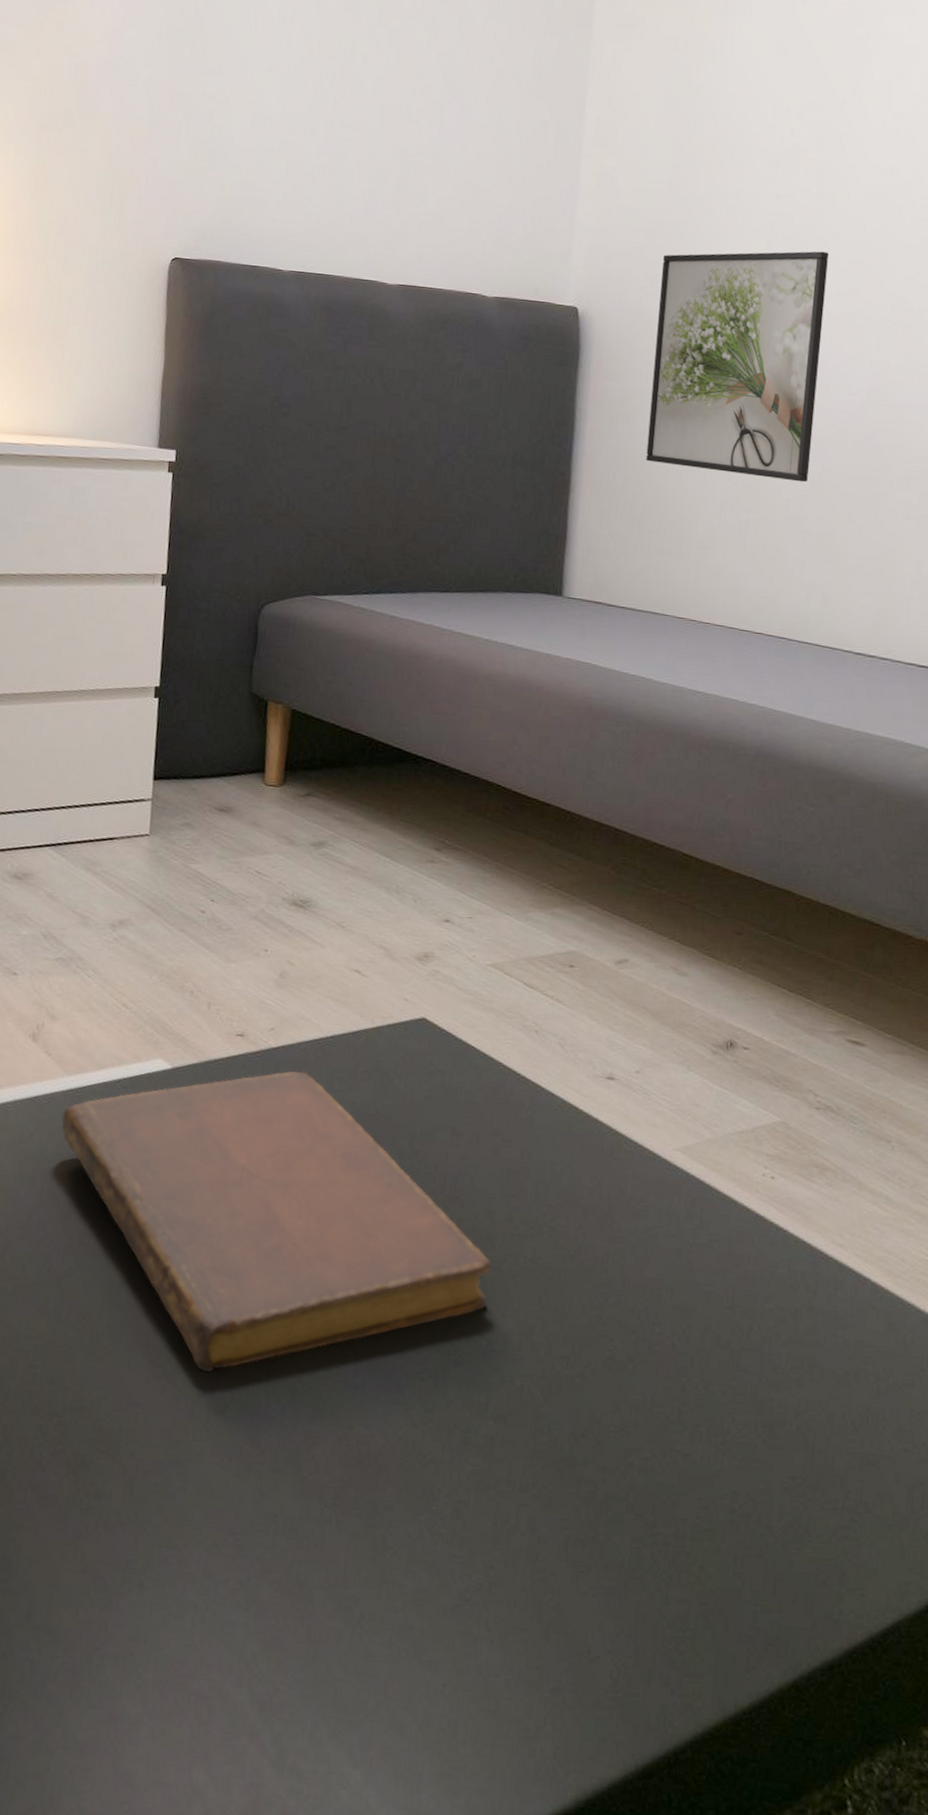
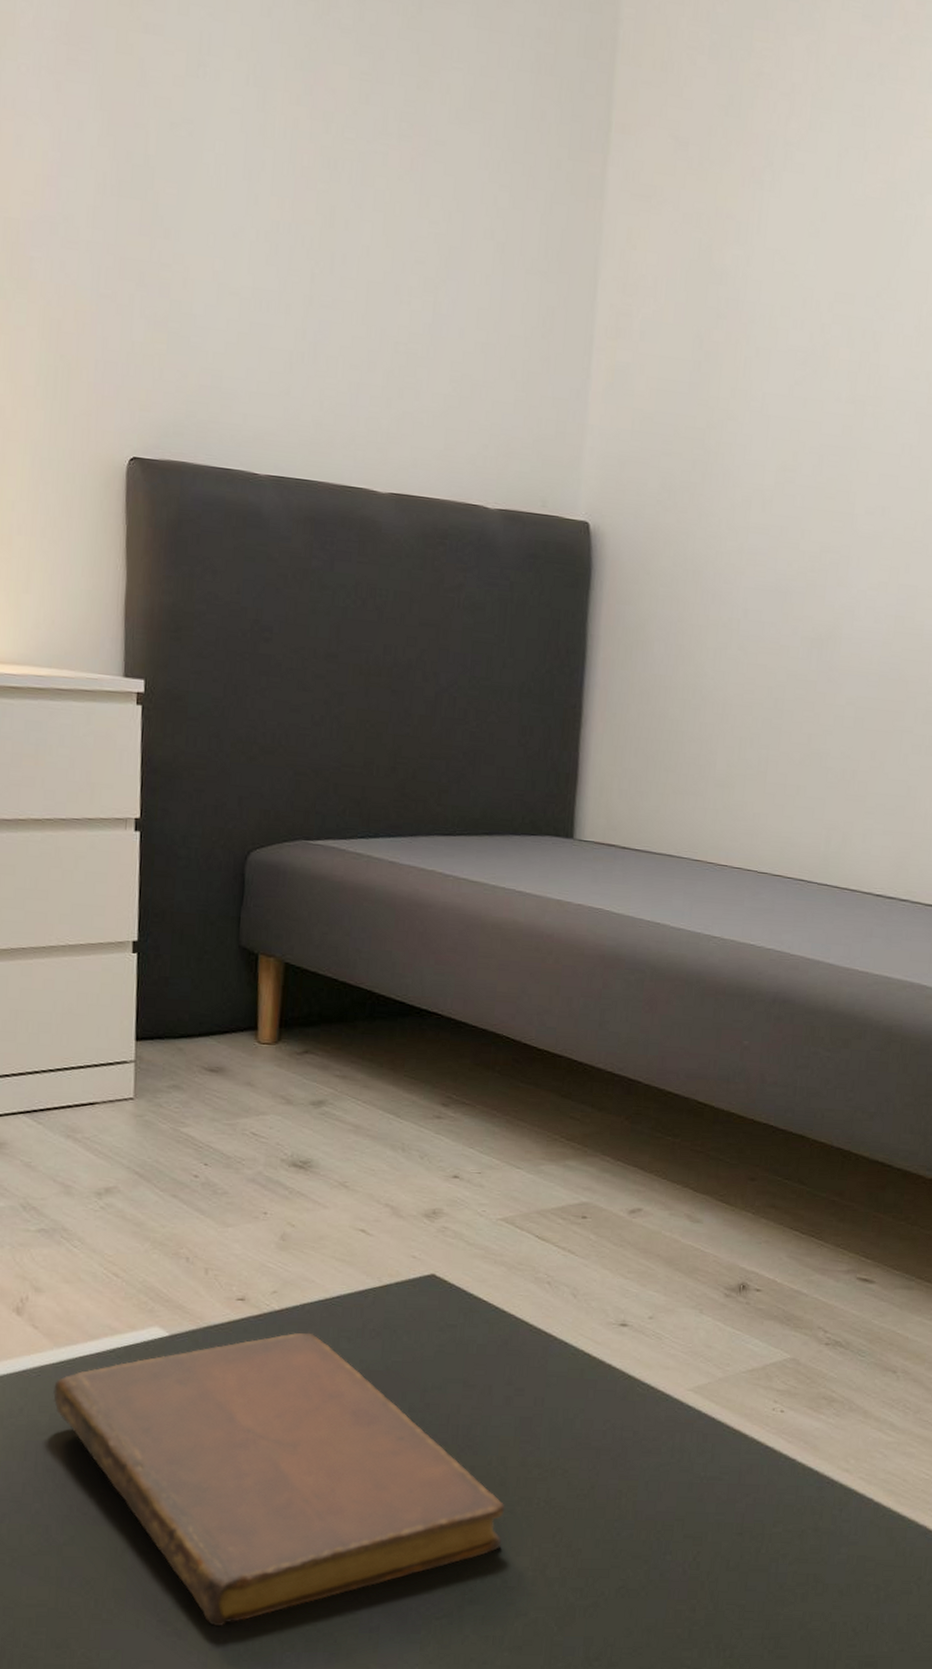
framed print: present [646,251,829,483] -> none [662,463,858,717]

